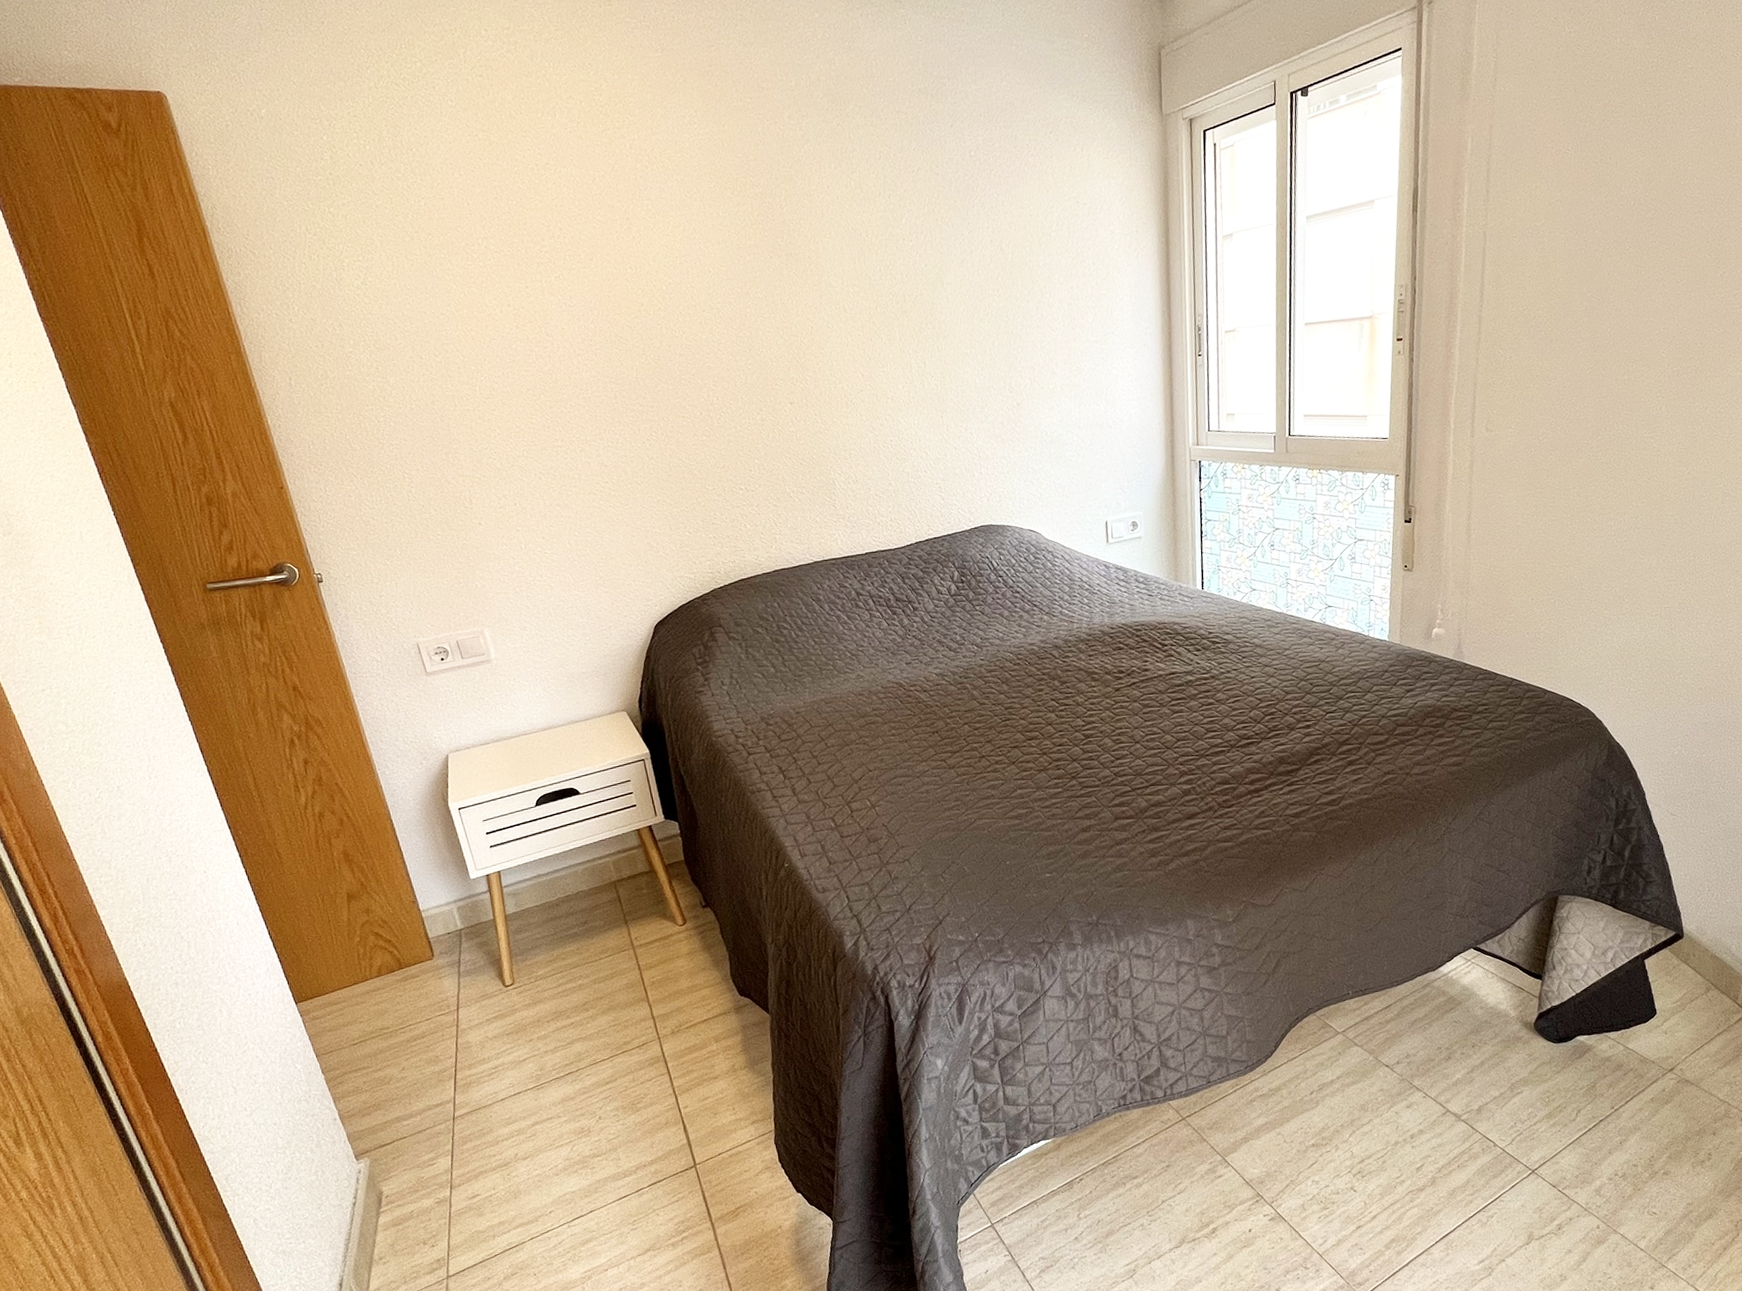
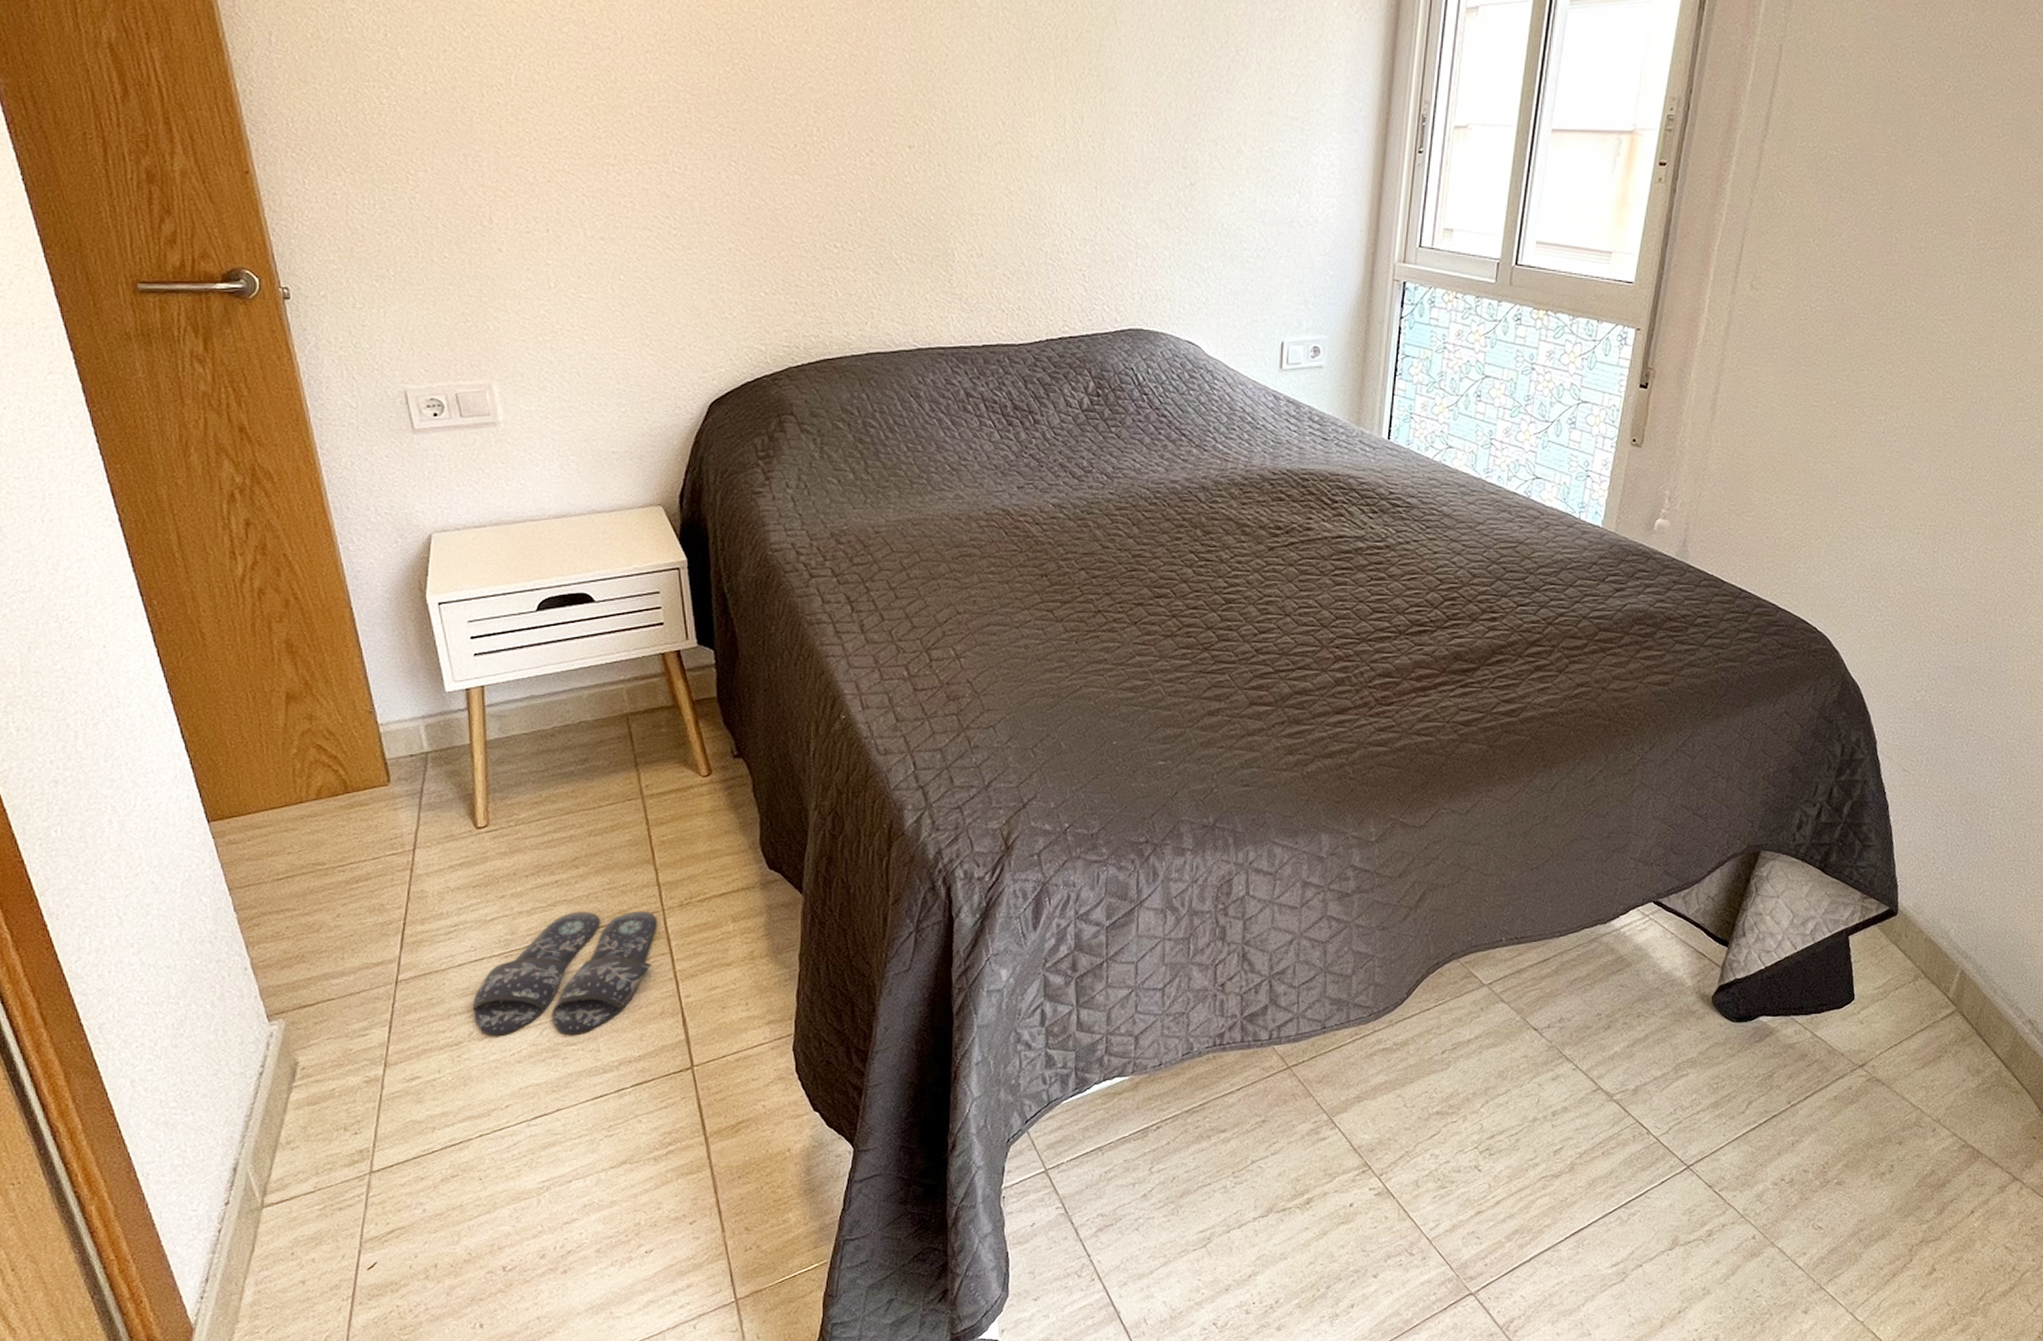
slippers: none [515,1040,656,1156] -> present [472,911,658,1036]

